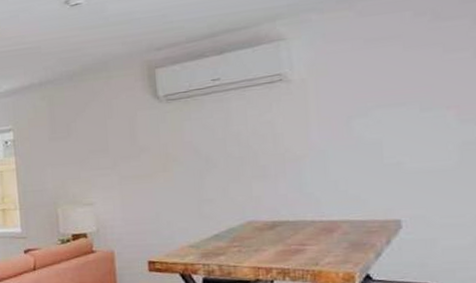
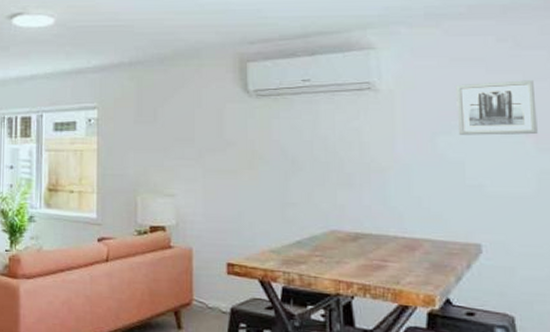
wall art: none [371,51,459,116] -> present [456,80,538,135]

